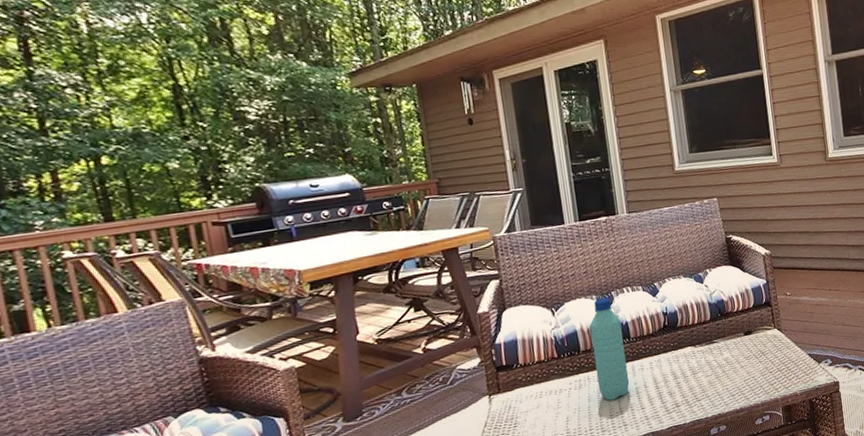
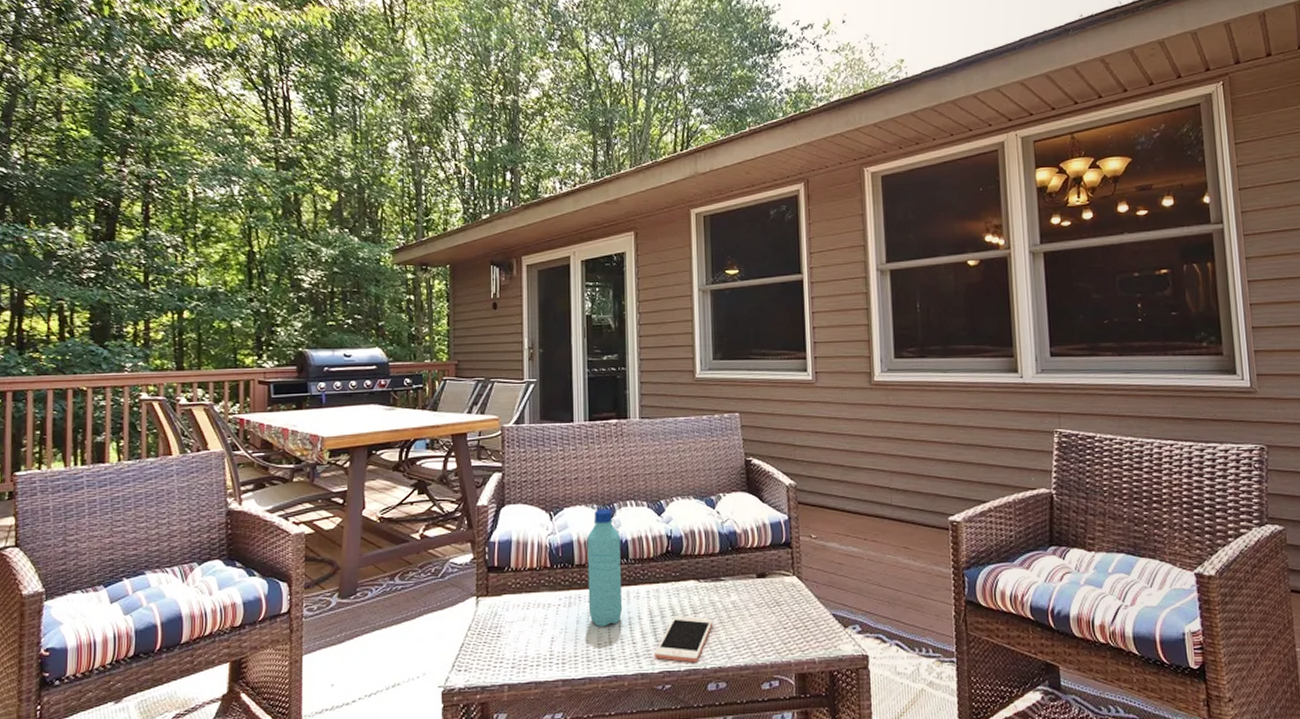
cell phone: none [662,375,711,418] -> present [654,616,713,663]

